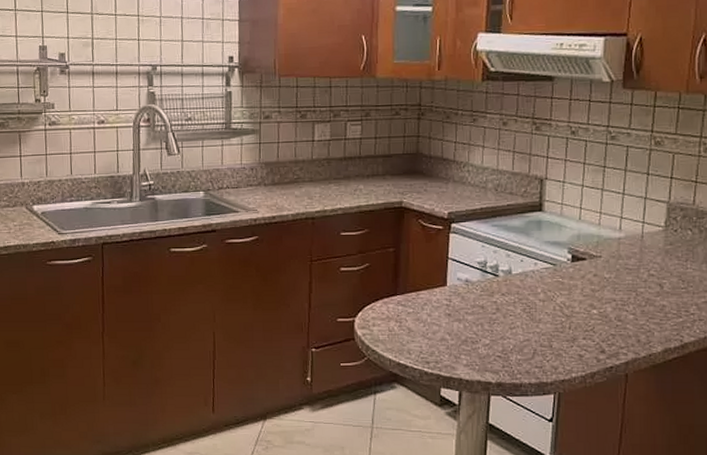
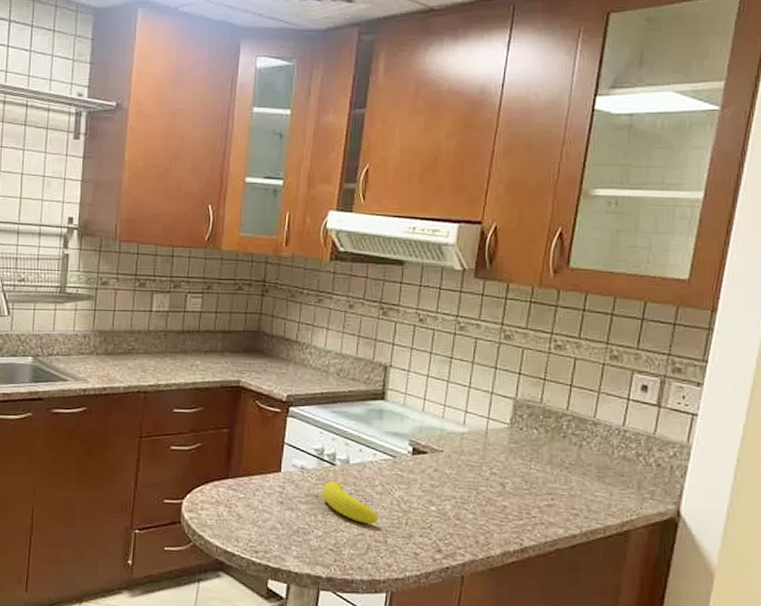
fruit: none [487,292,543,330] -> present [322,482,379,524]

